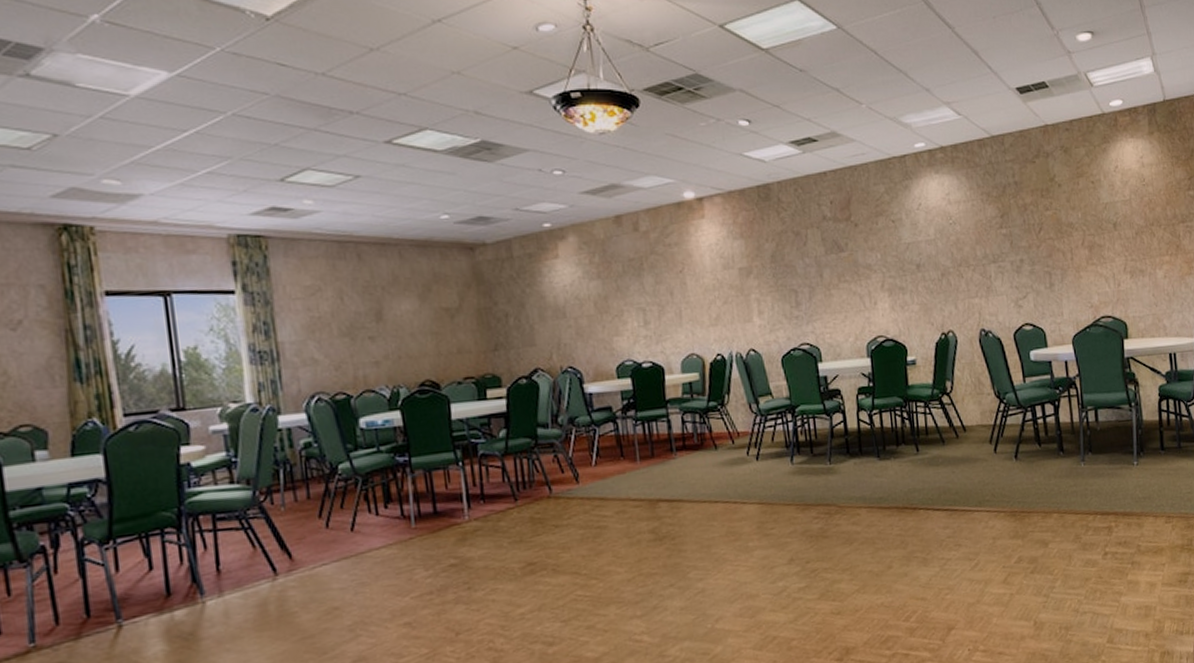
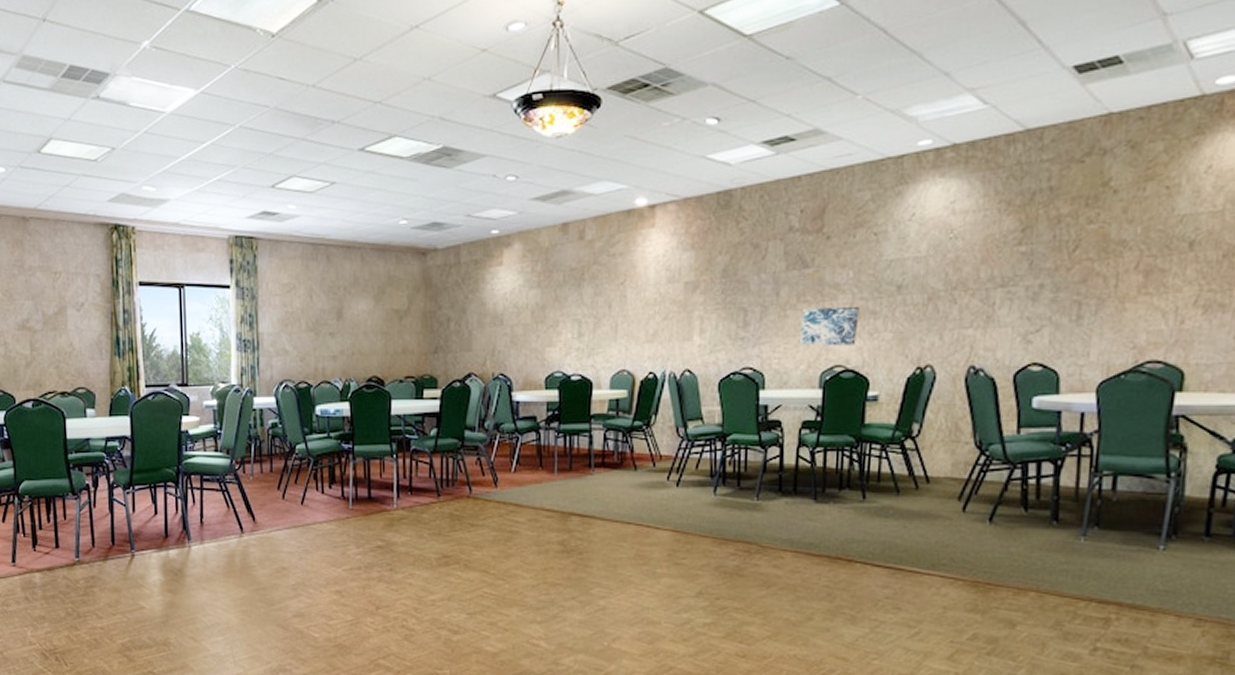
wall art: none [843,284,892,321] -> present [798,307,860,346]

